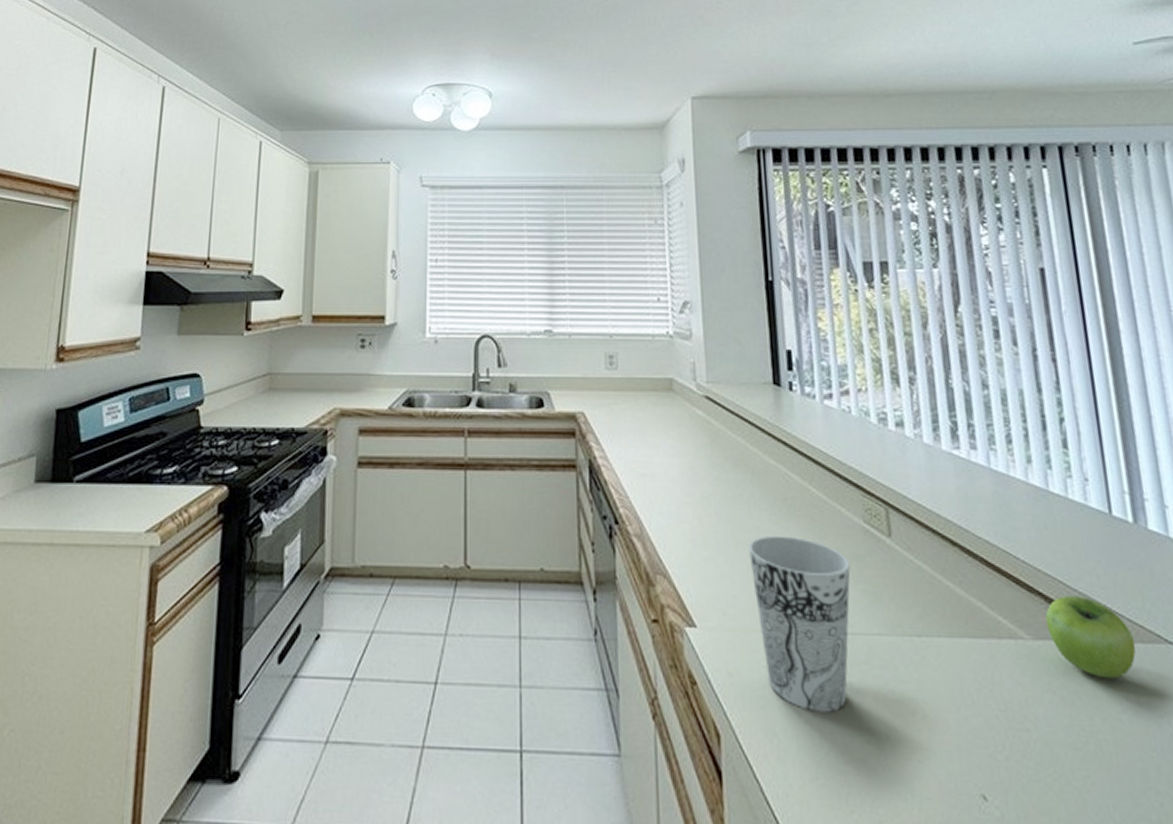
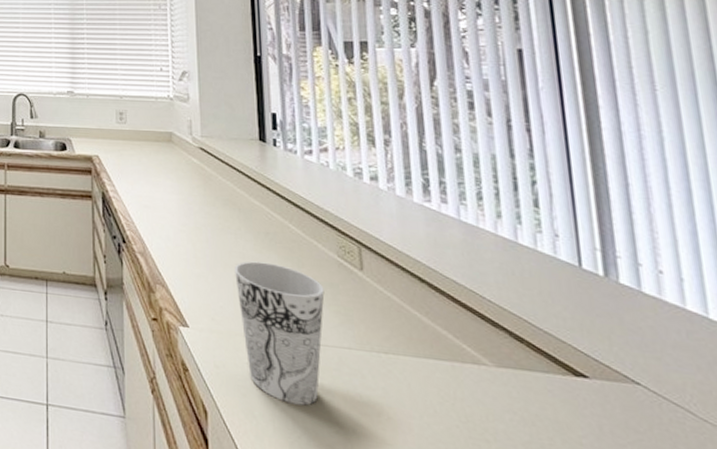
fruit: present [1045,595,1136,679] -> none [509,333,601,409]

